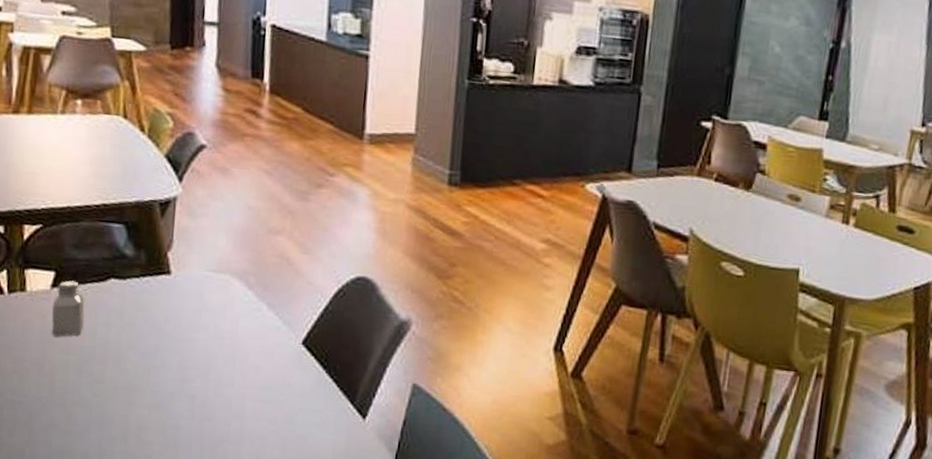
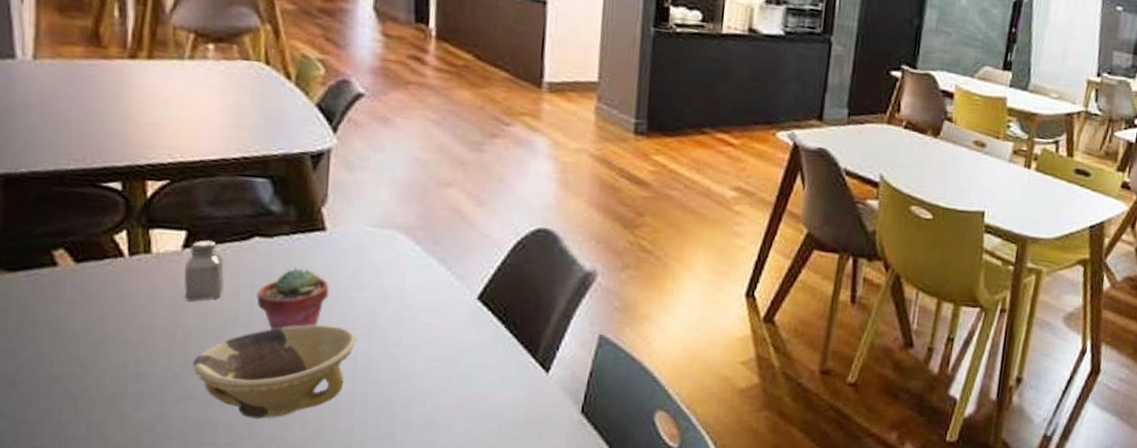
bowl: none [57,363,195,450] -> present [192,325,356,419]
potted succulent: none [111,309,173,367] -> present [256,268,329,331]

